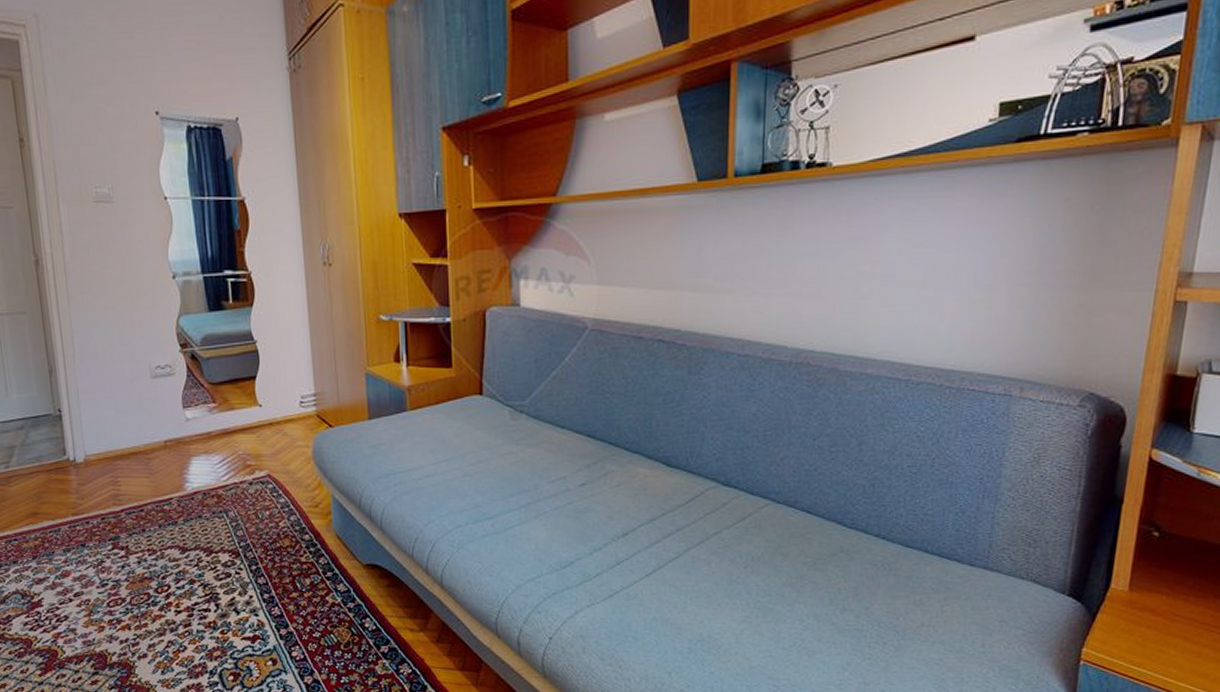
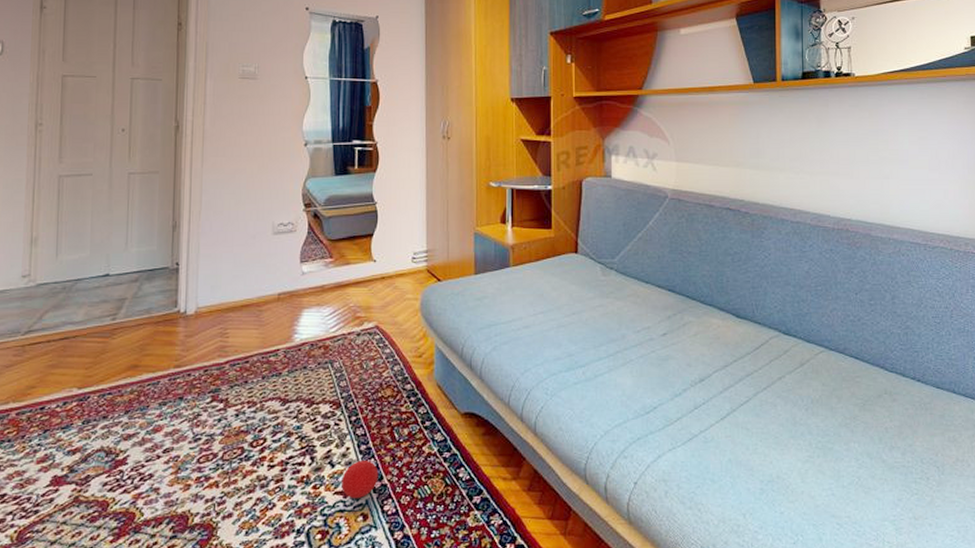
ball: none [248,608,284,645] -> present [341,459,379,499]

